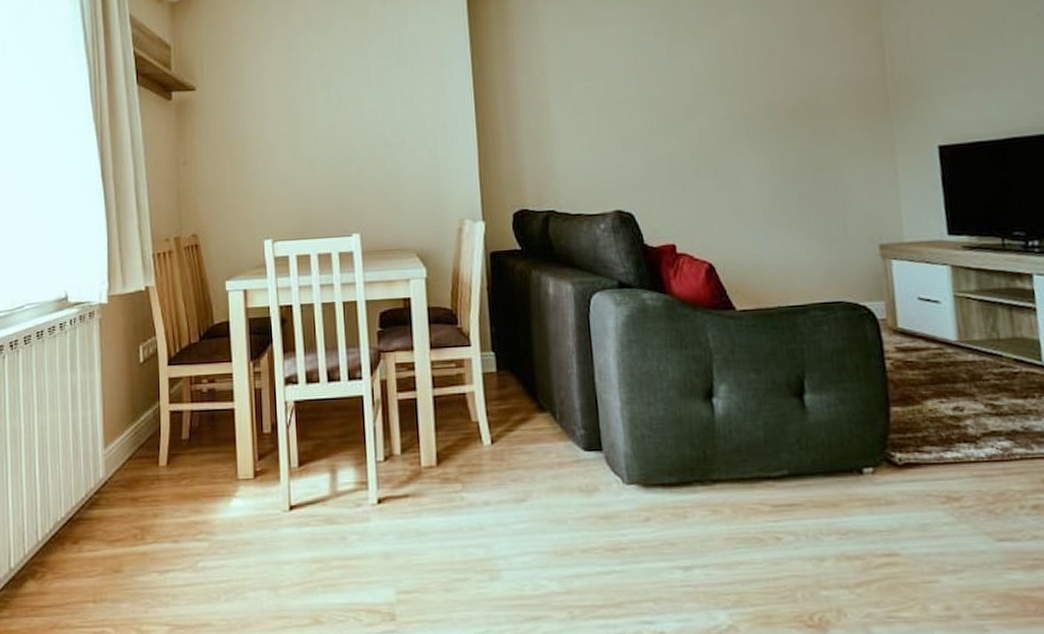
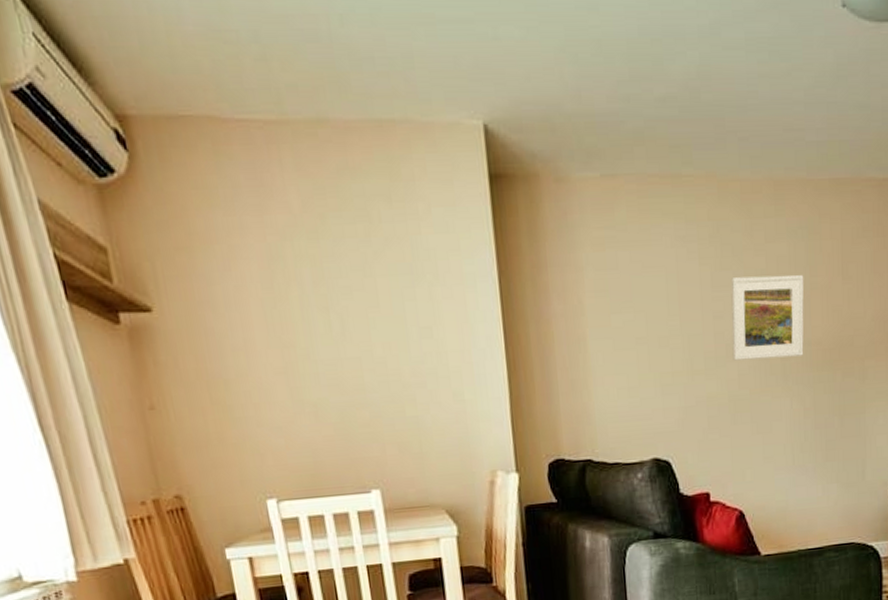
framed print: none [686,43,767,121] -> present [730,274,804,361]

